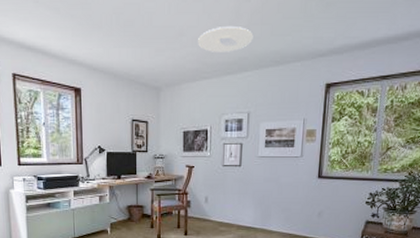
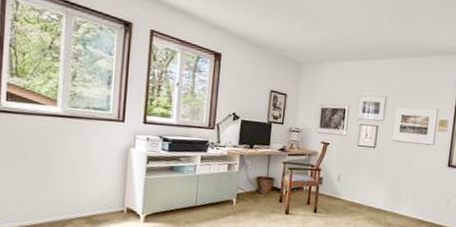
ceiling light: present [198,25,253,52] -> none [342,14,395,39]

